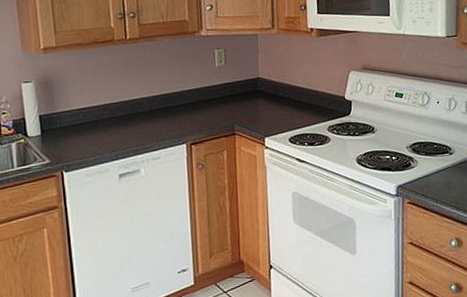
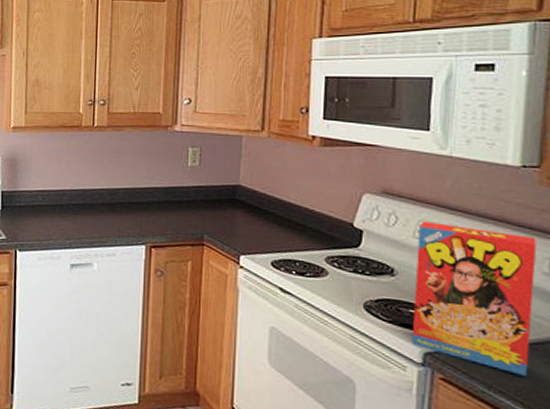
cereal box: none [387,86,458,188] -> present [412,222,537,376]

